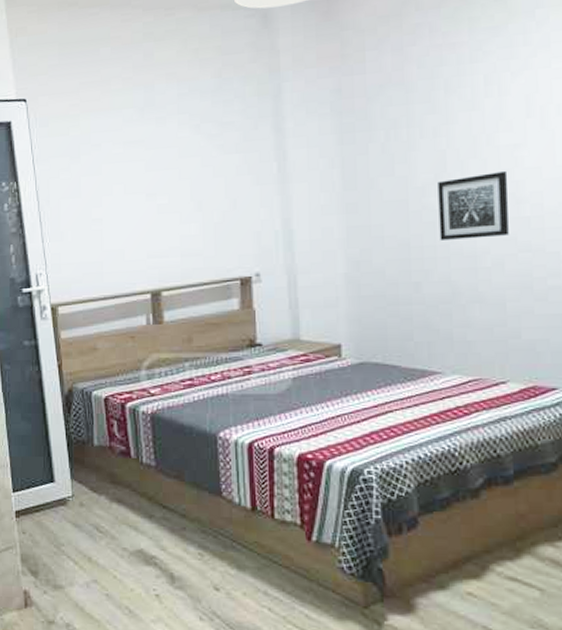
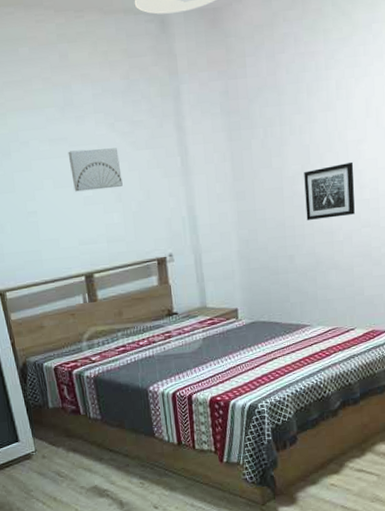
wall art: none [144,151,205,199] -> present [68,148,123,192]

